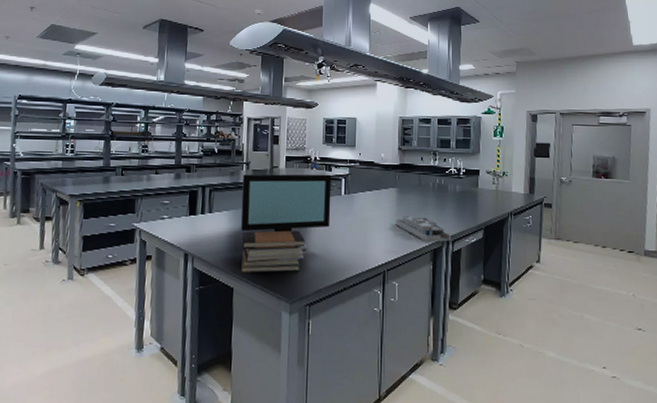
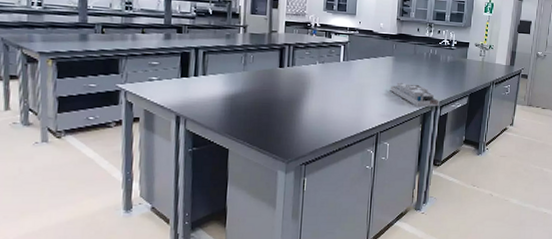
computer monitor: present [240,173,332,250] -> none [236,37,331,113]
book stack: present [240,230,305,274] -> none [236,94,303,135]

